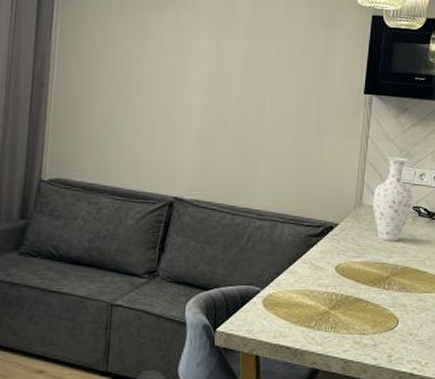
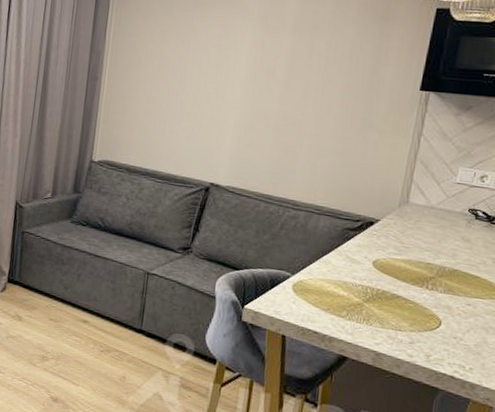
vase: present [373,156,413,242] -> none [420,155,470,243]

